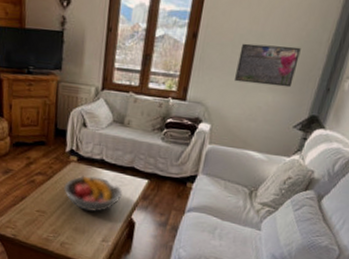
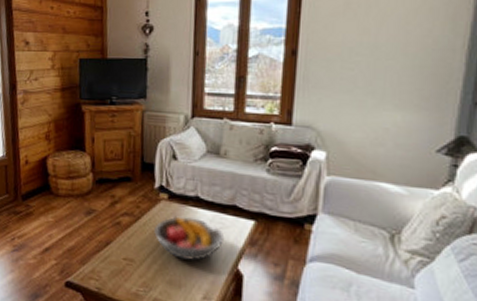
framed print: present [235,43,301,88] -> none [350,56,429,104]

